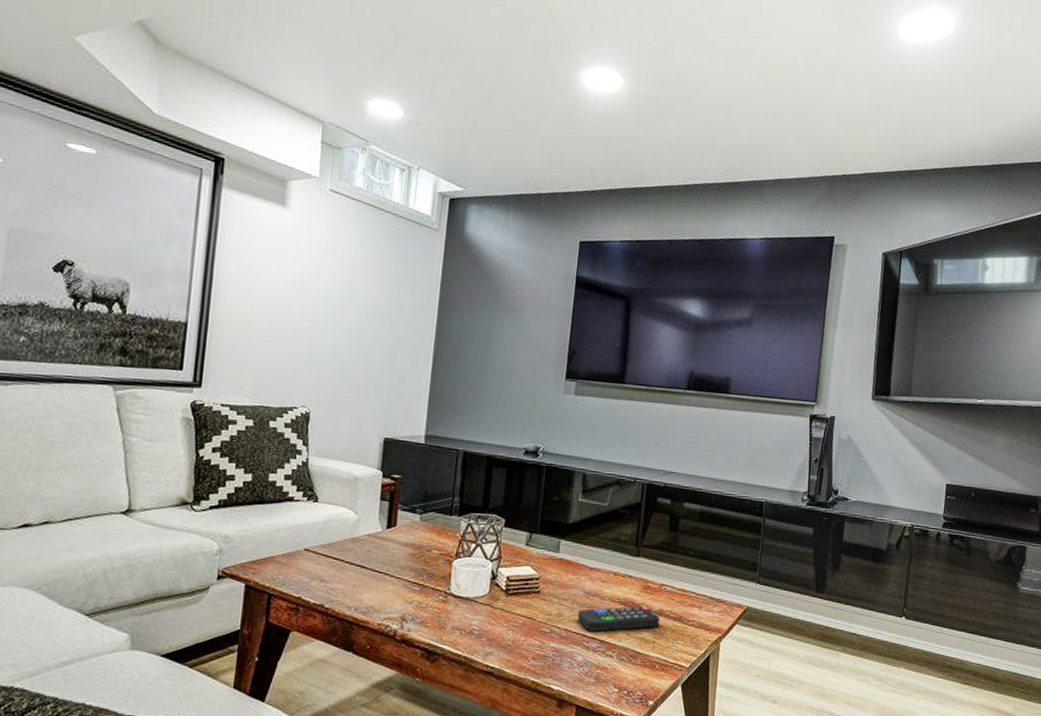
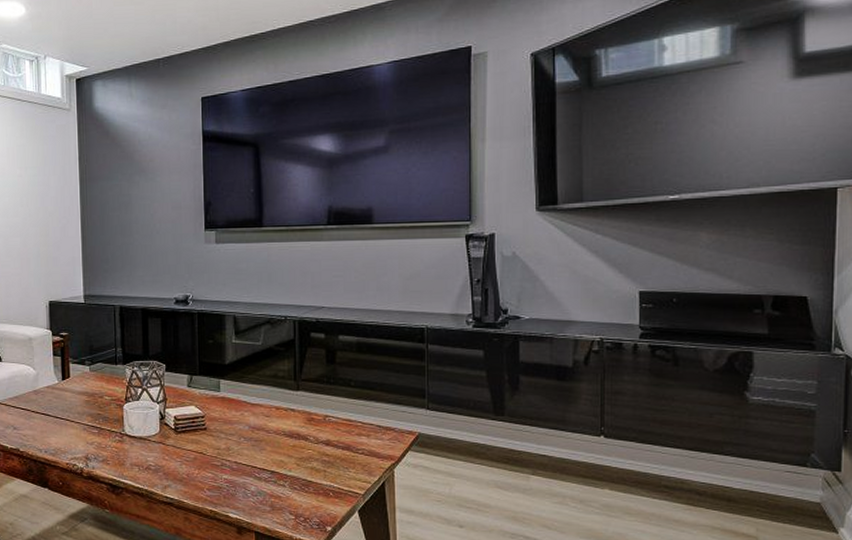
remote control: present [577,606,660,632] -> none [245,438,328,463]

